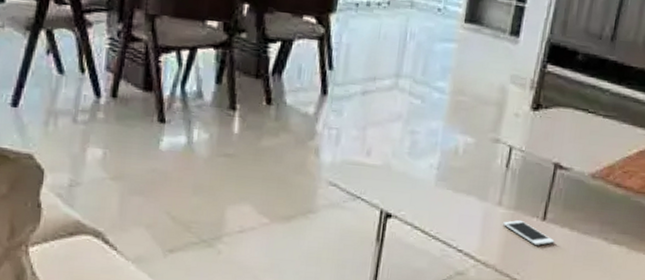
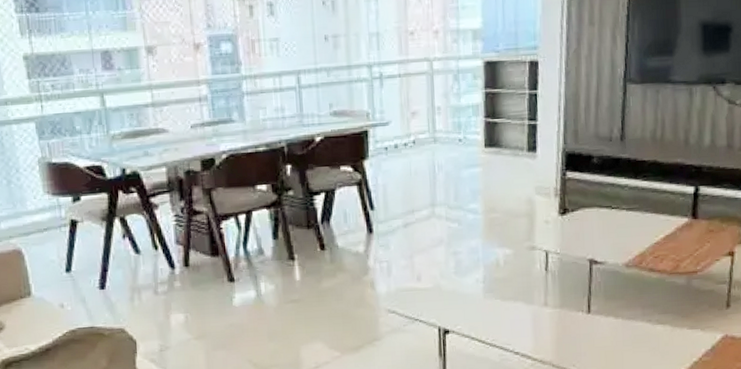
cell phone: present [502,220,555,245] -> none [551,316,602,337]

